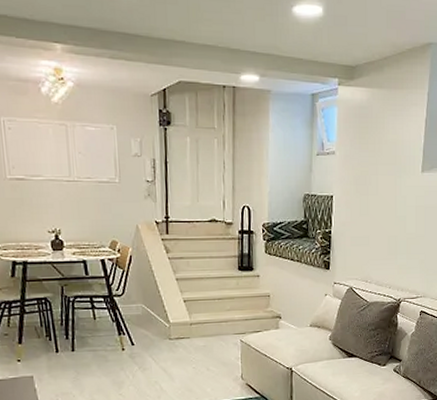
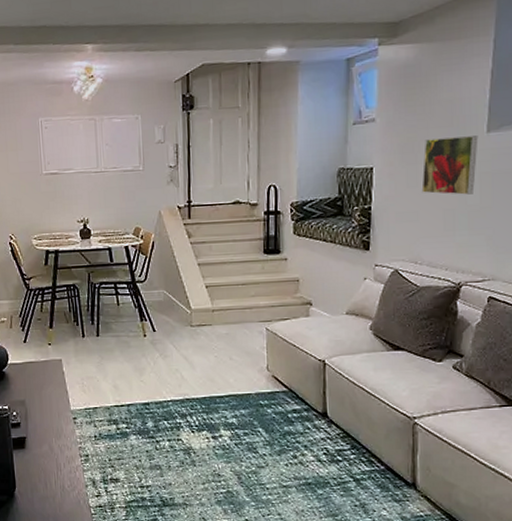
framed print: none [371,174,415,224] -> present [421,136,479,195]

